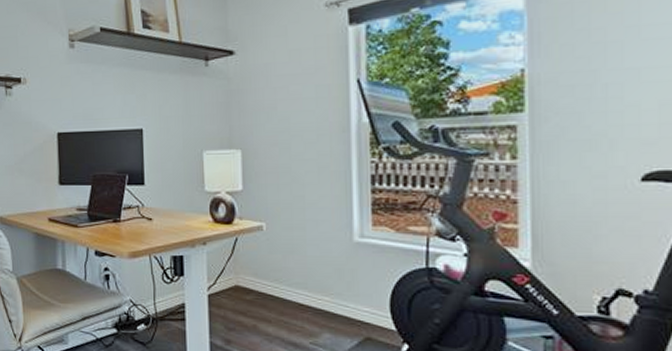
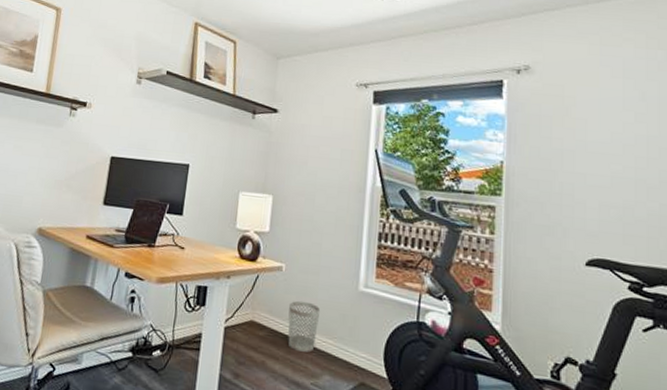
wastebasket: none [274,259,312,312] -> present [288,300,321,352]

